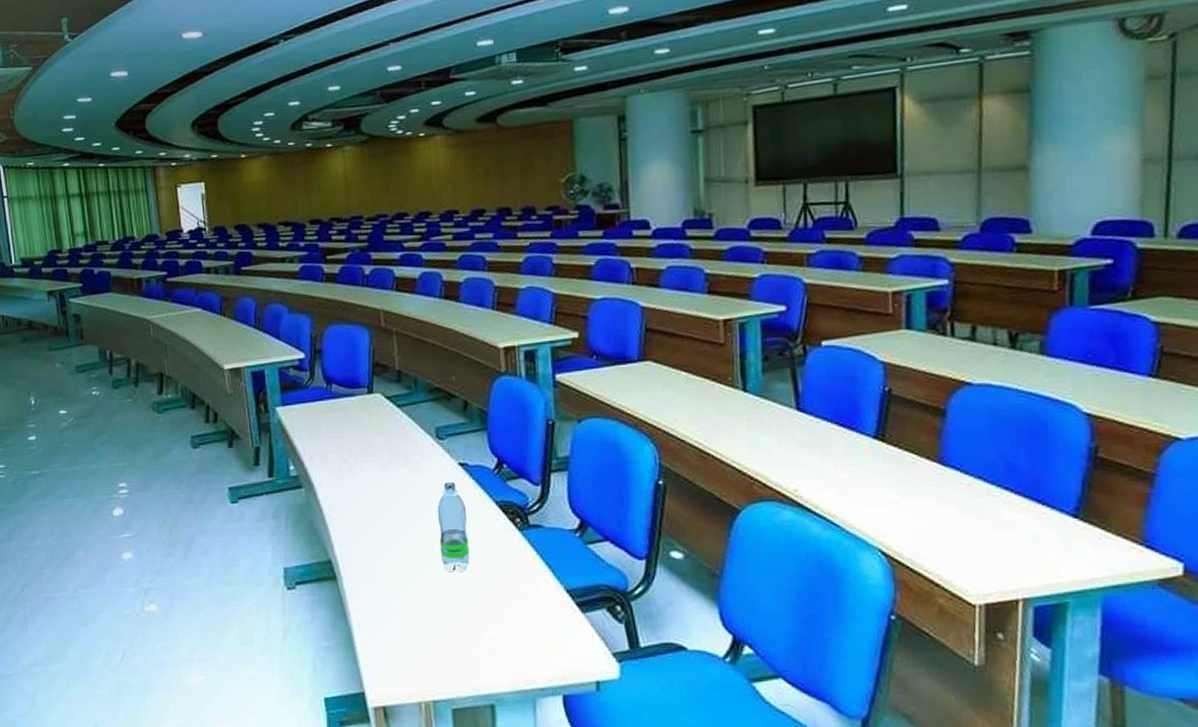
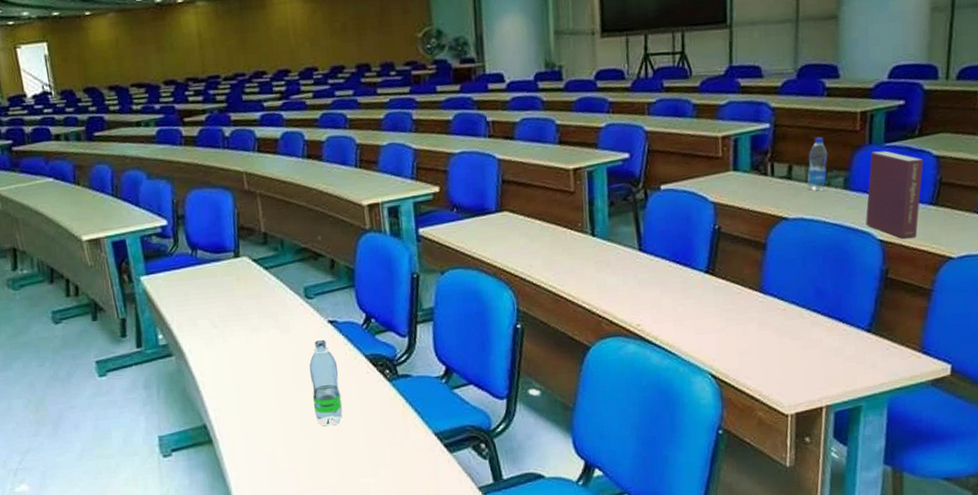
bottle: none [994,295,1020,355] -> present [807,136,828,192]
book: none [1067,314,1139,413] -> present [865,150,924,239]

